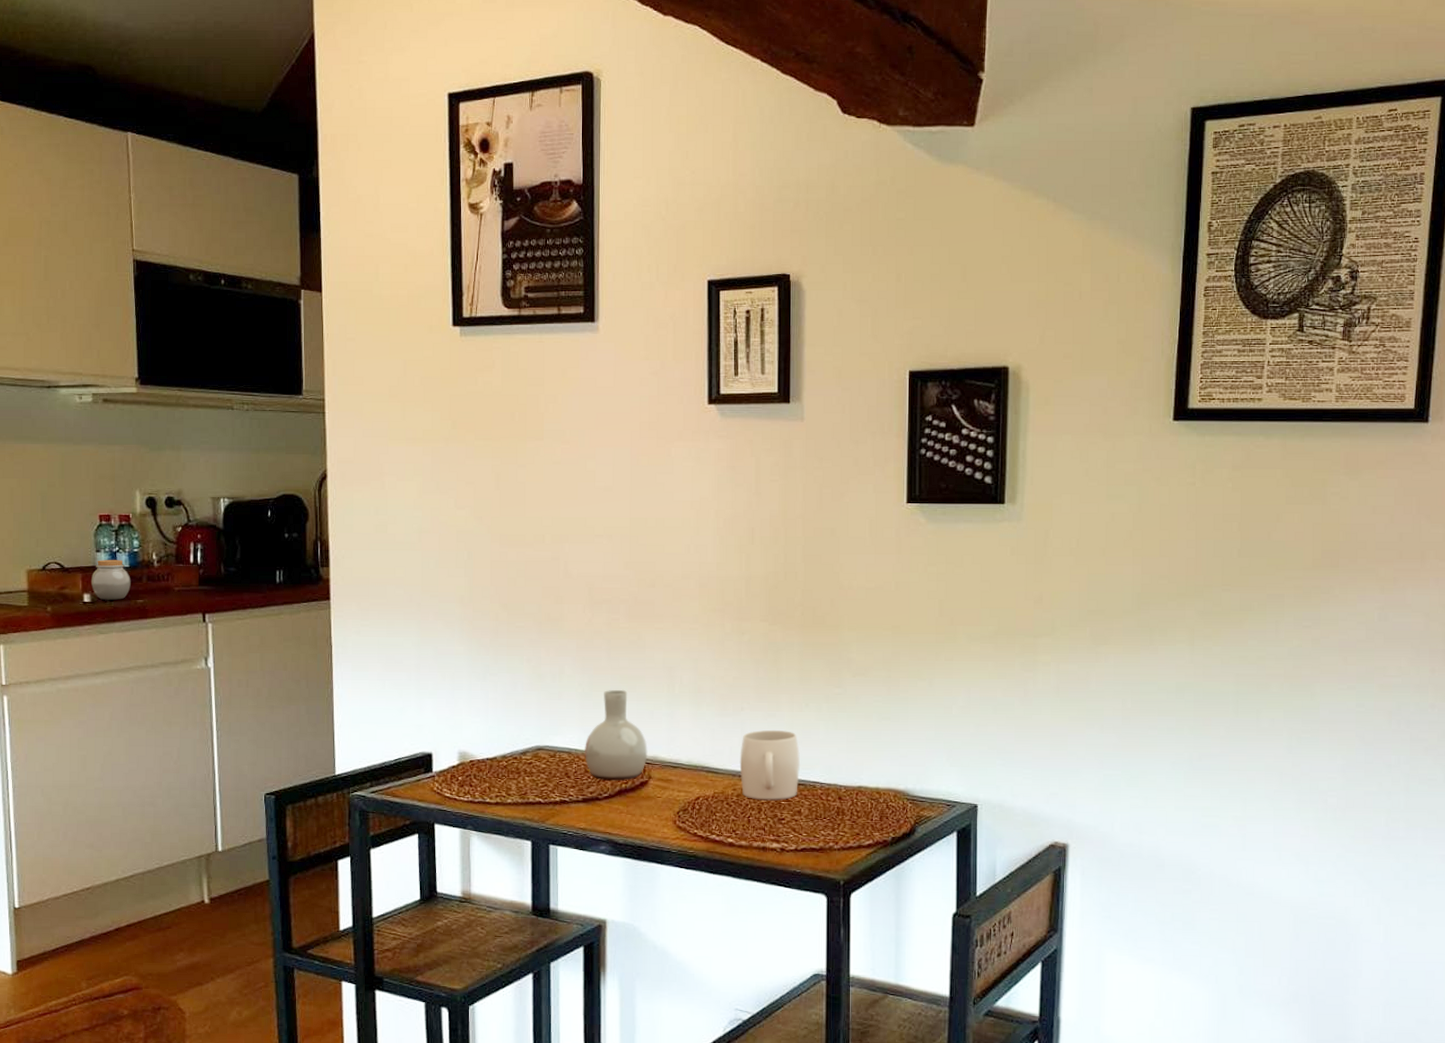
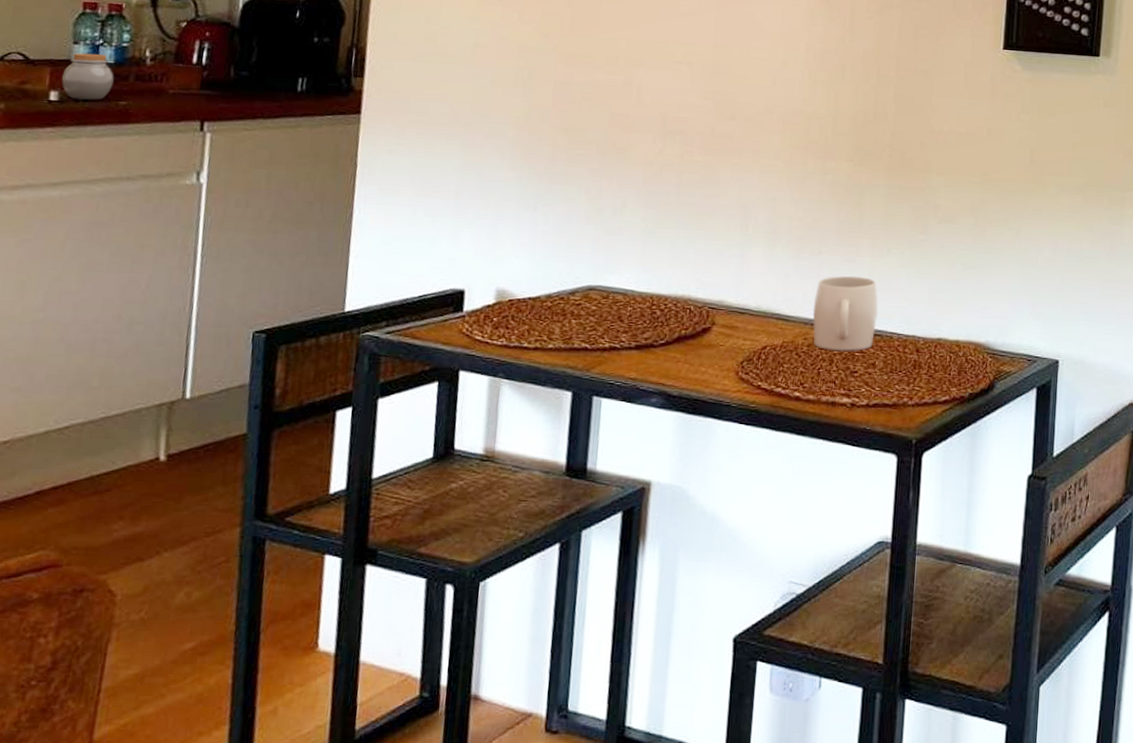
vase: present [584,689,648,782] -> none [641,227,714,328]

